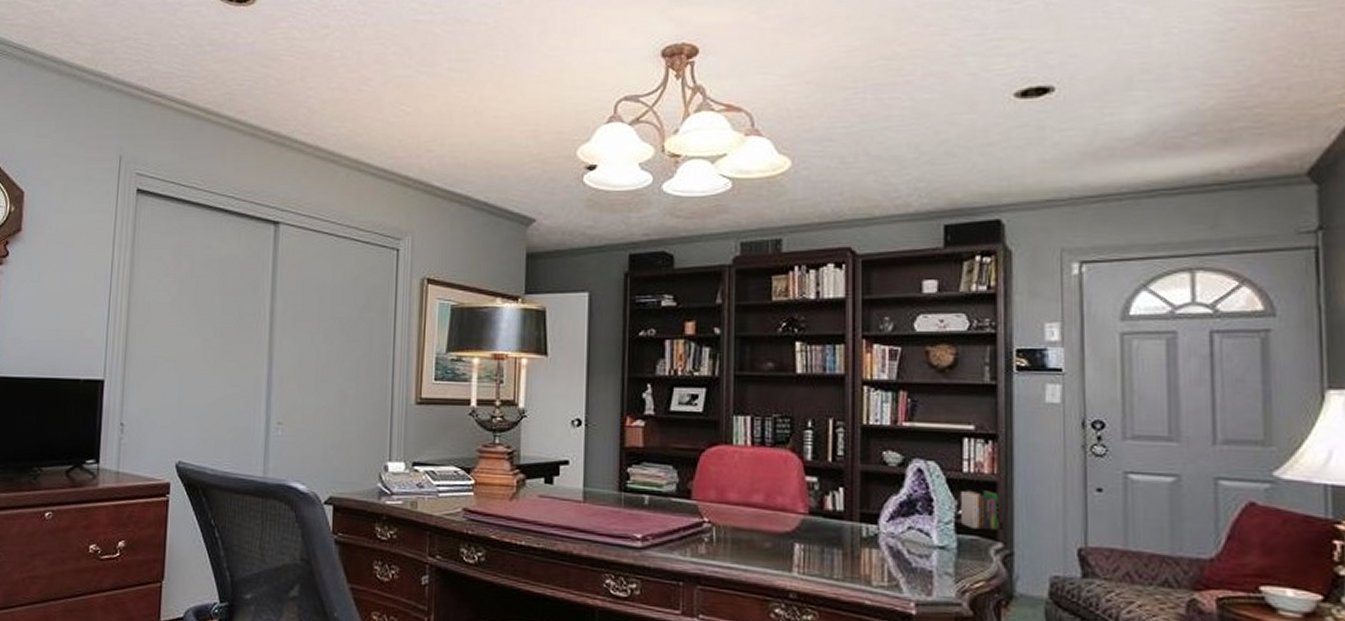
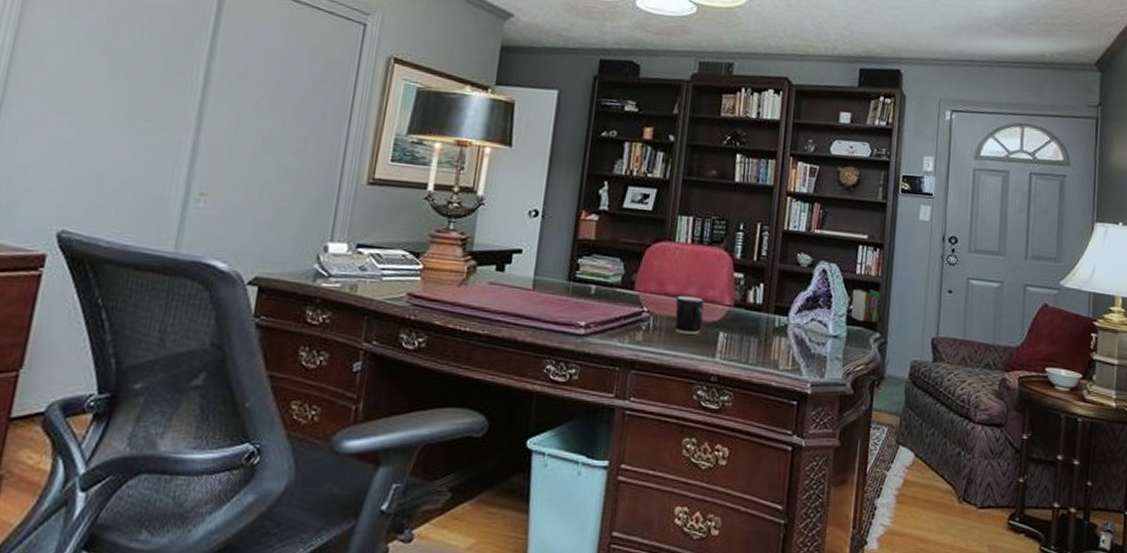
mug: none [739,503,774,548] -> present [674,295,705,336]

